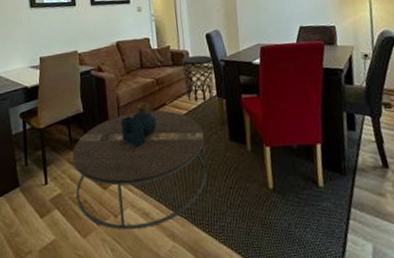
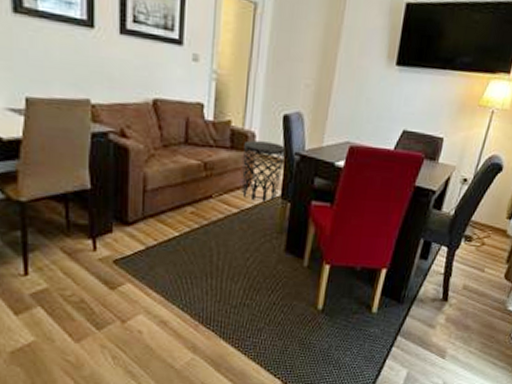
coffee table: present [72,102,207,230] -> none [69,189,254,338]

